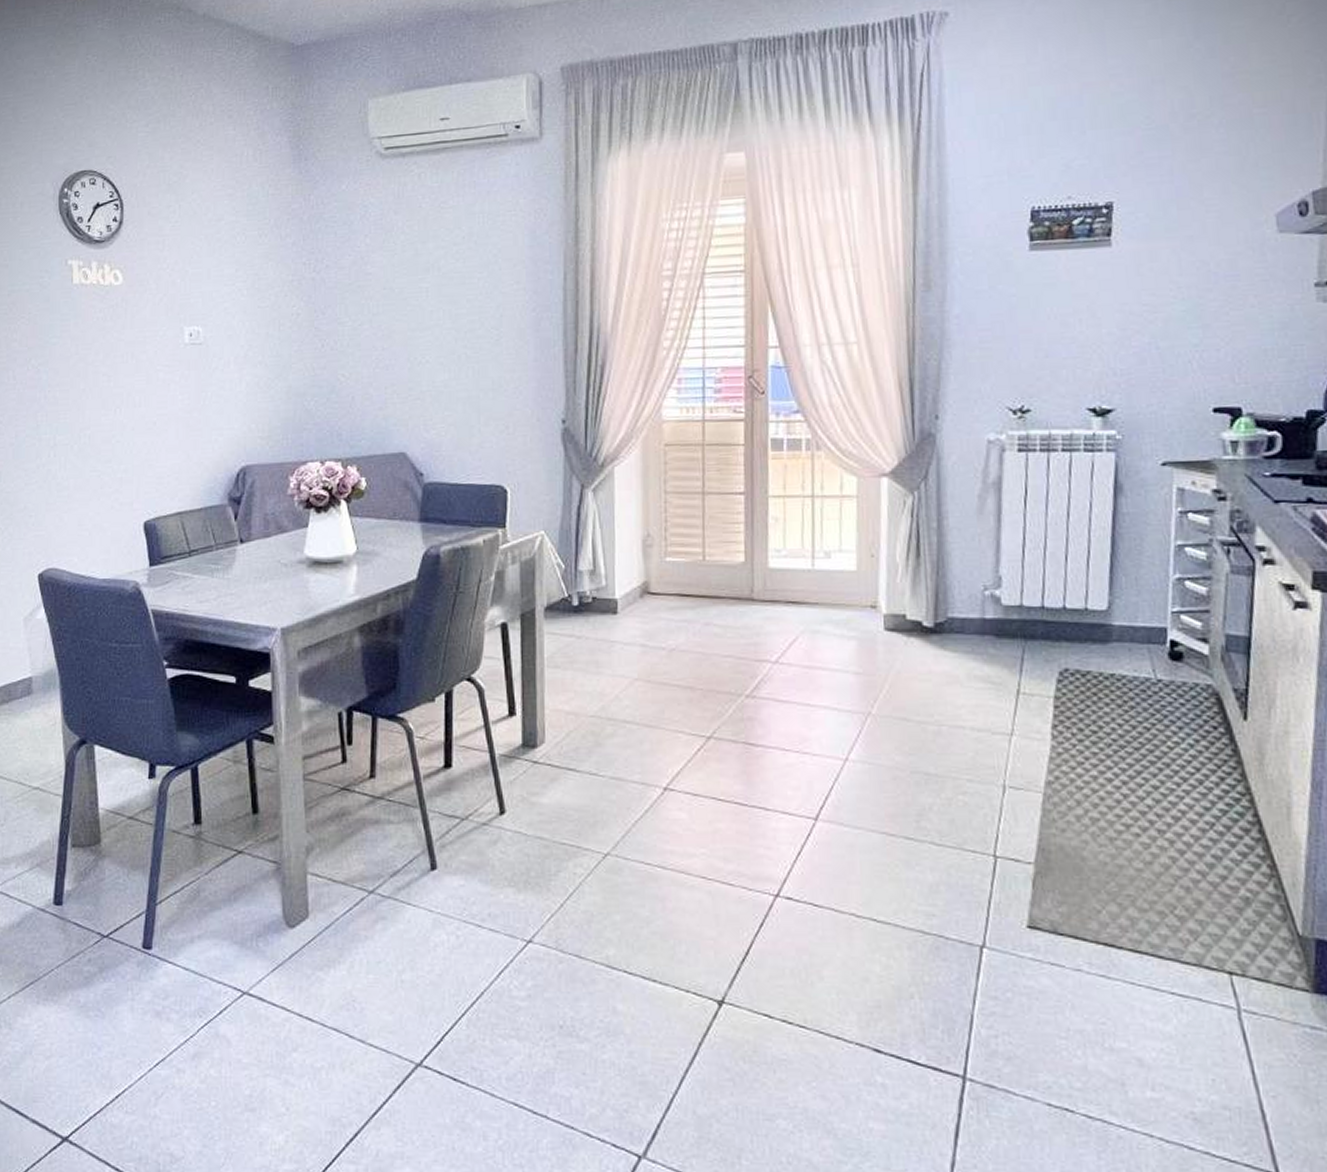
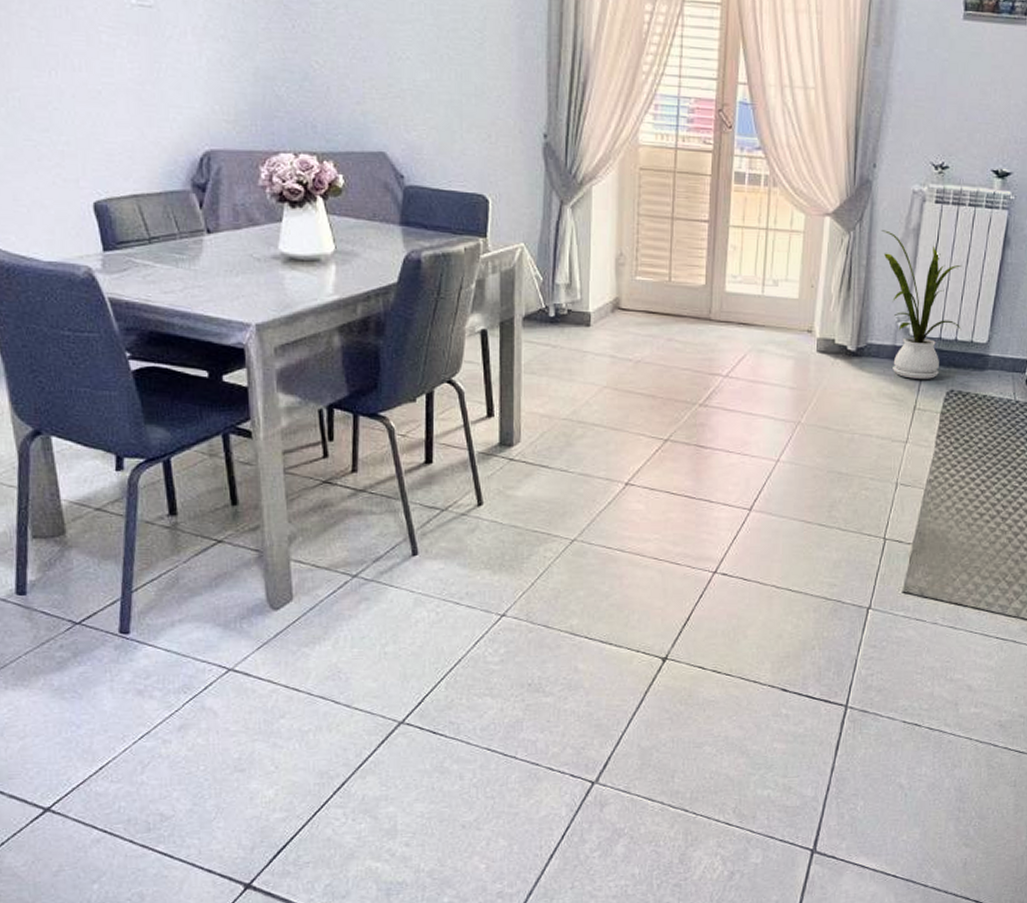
house plant: none [952,487,1070,657] -> present [881,230,961,379]

